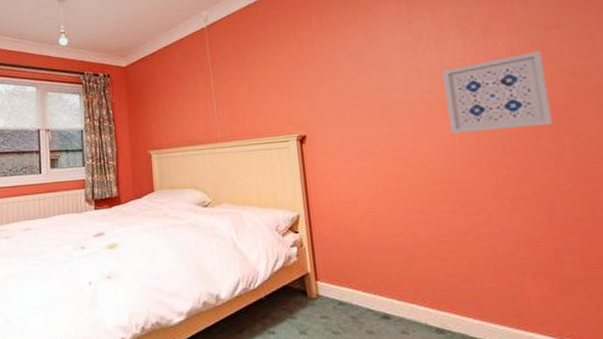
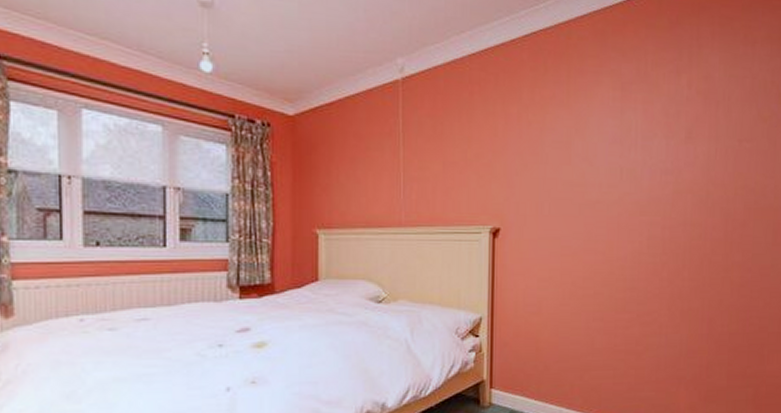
wall art: present [442,51,553,134] -> none [641,163,732,241]

